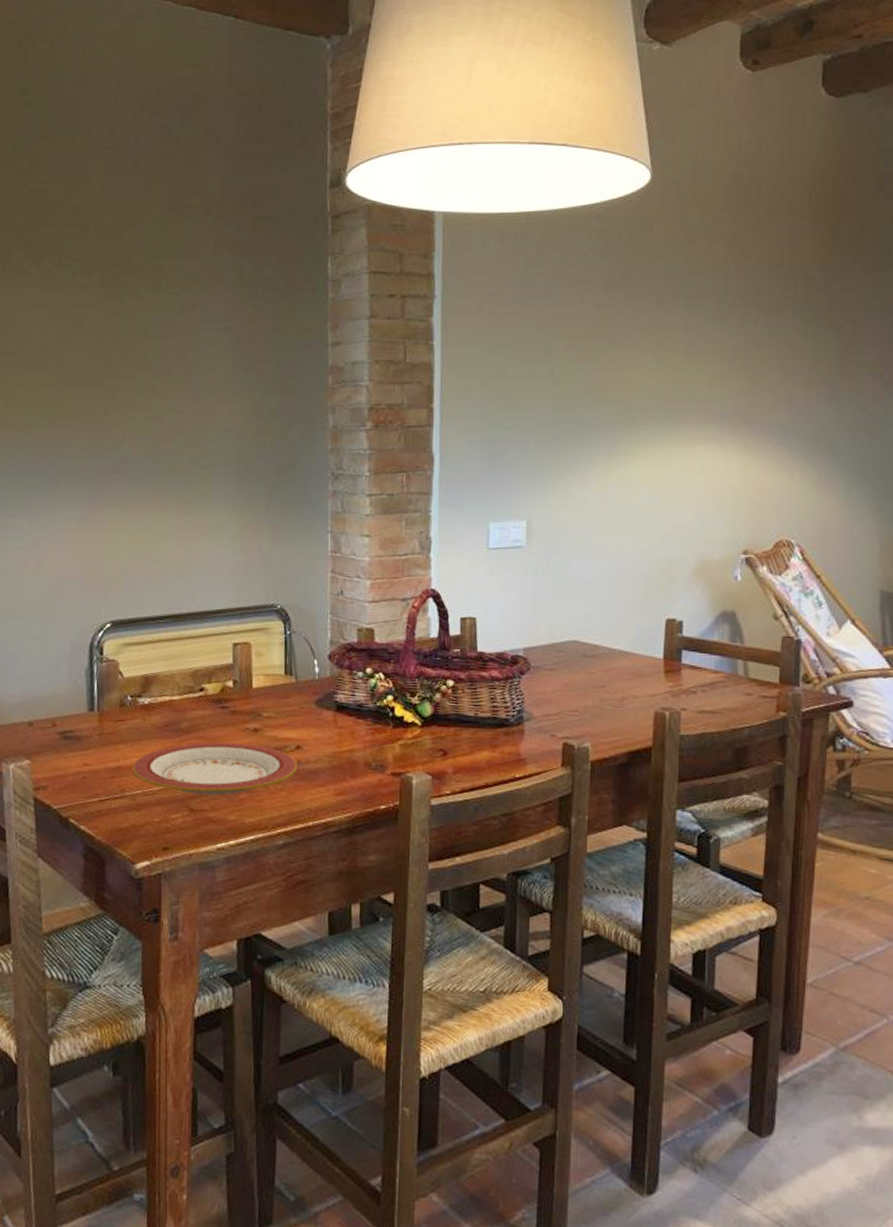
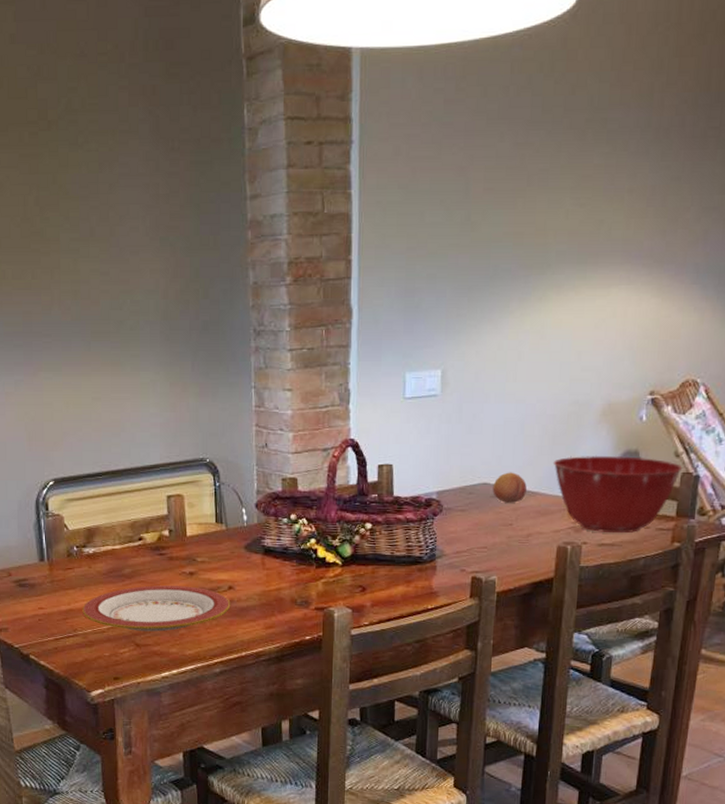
fruit: none [583,630,619,663] -> present [492,472,527,503]
mixing bowl: none [646,615,783,700] -> present [553,455,683,534]

